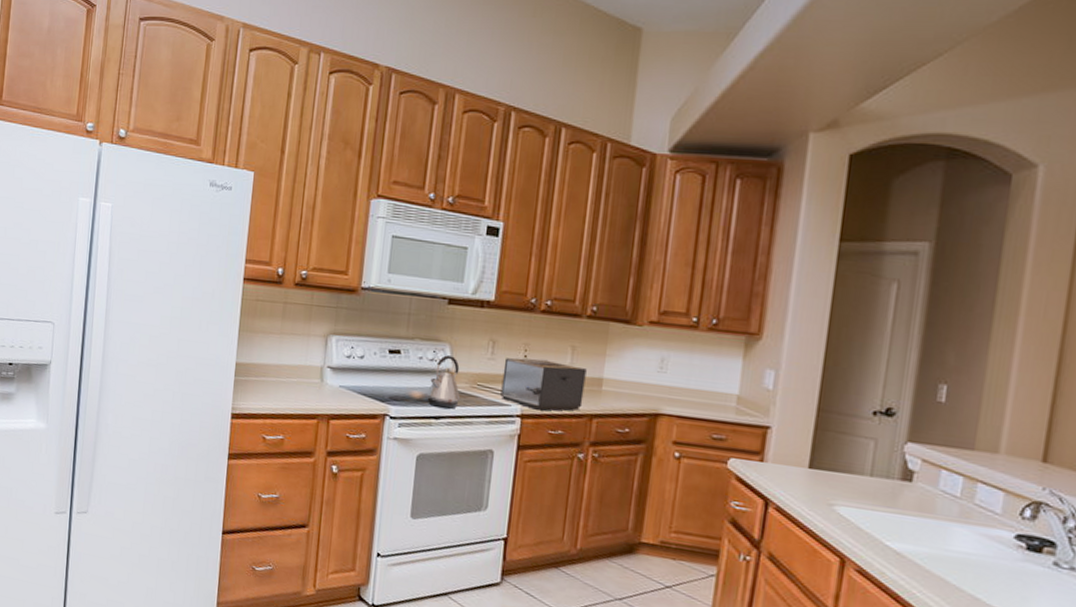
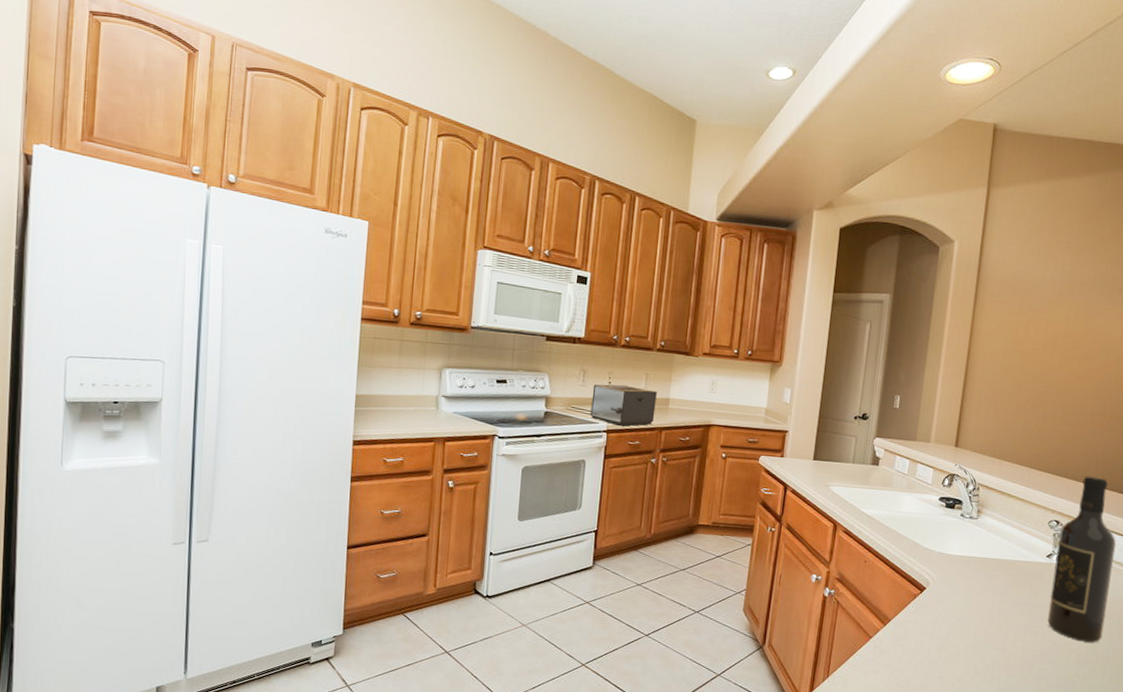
kettle: present [427,355,461,409] -> none [530,383,558,428]

